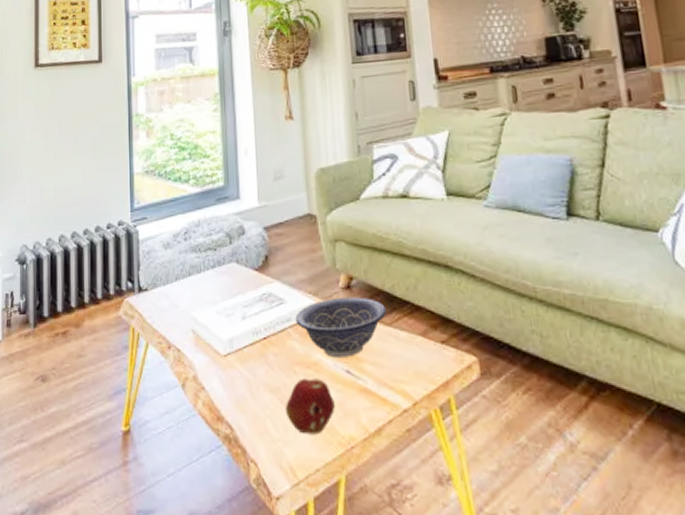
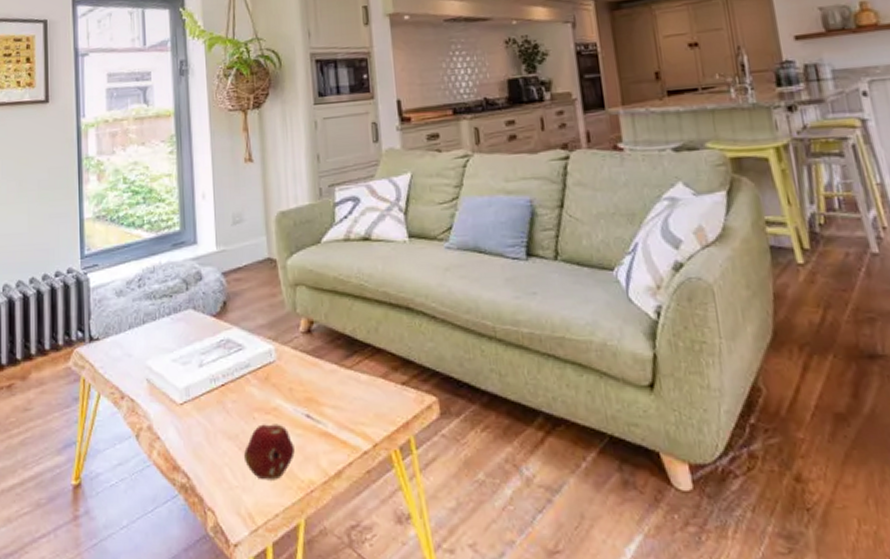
decorative bowl: present [295,297,387,357] -> none [254,340,348,402]

